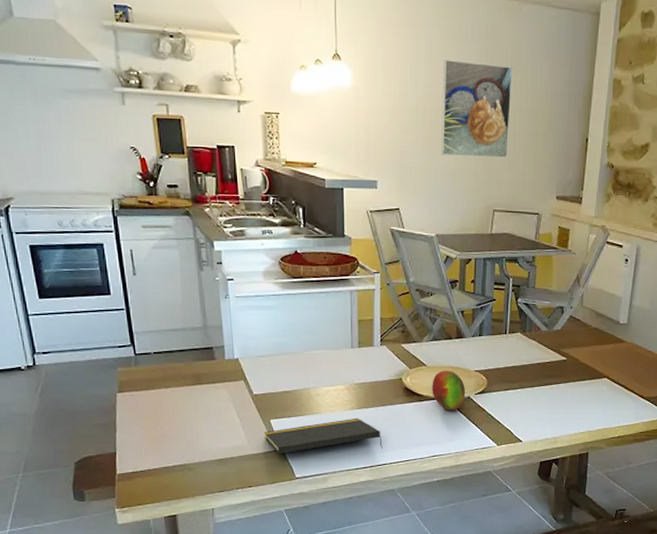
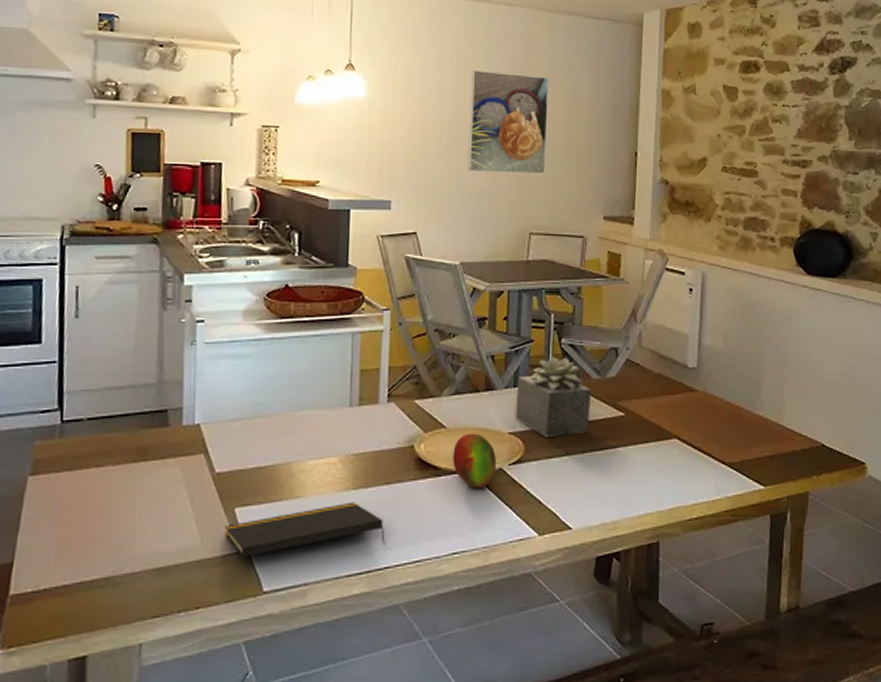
succulent plant: none [480,313,541,374] -> present [515,357,592,437]

